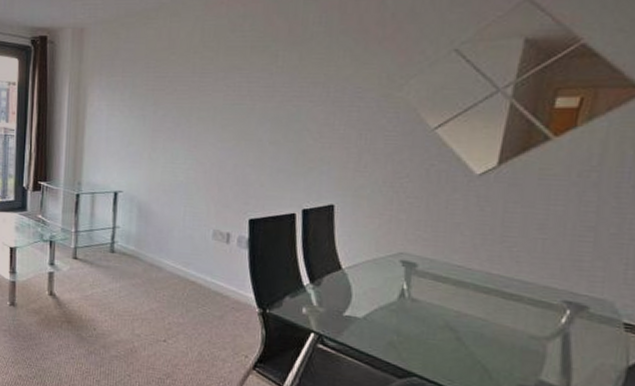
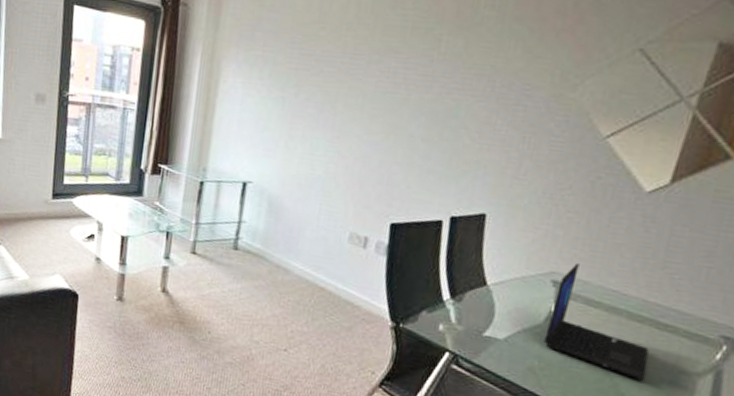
laptop: none [400,242,498,347] -> present [544,262,649,380]

